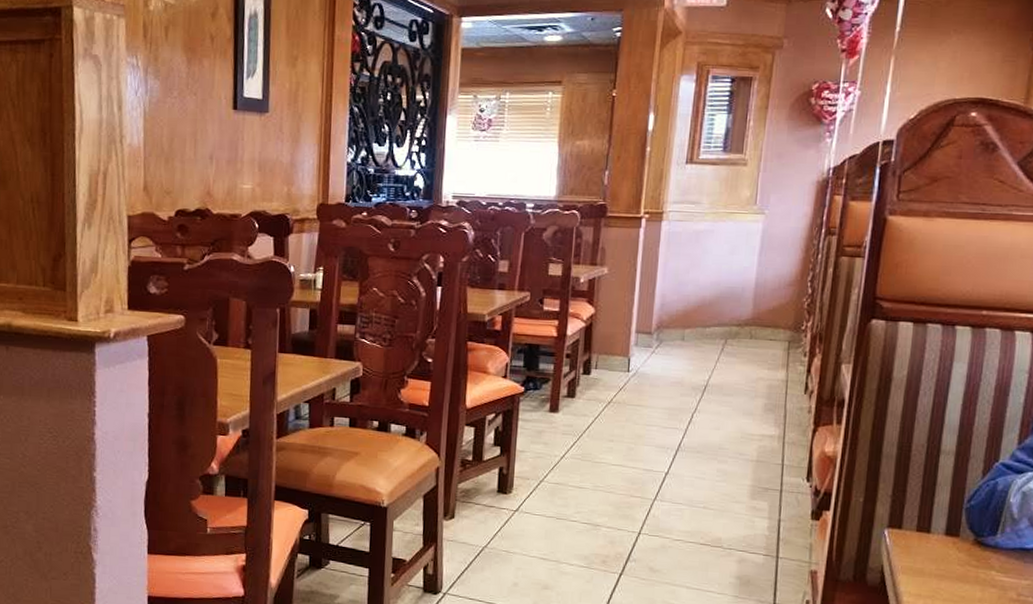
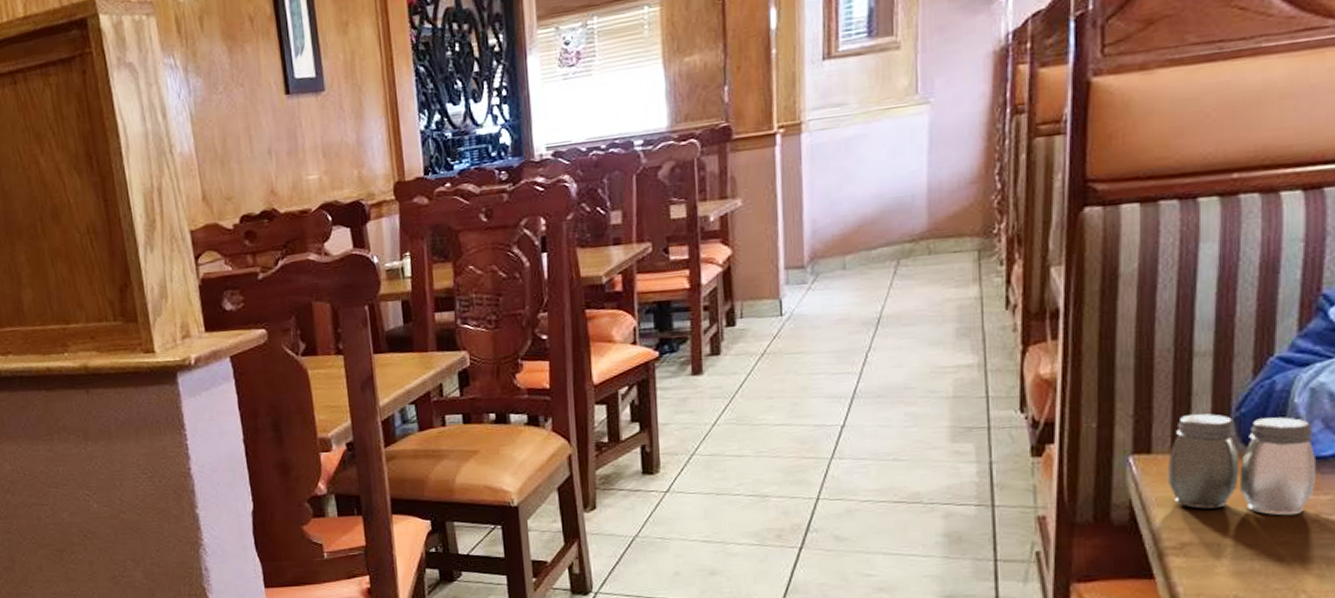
salt and pepper shaker: none [911,501,1022,594] -> present [1167,413,1315,516]

